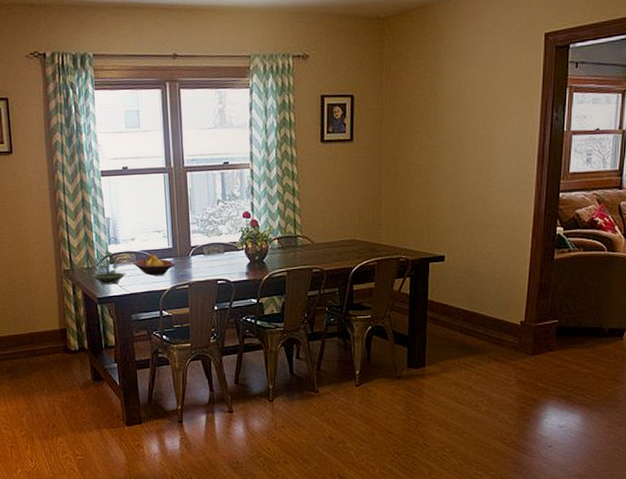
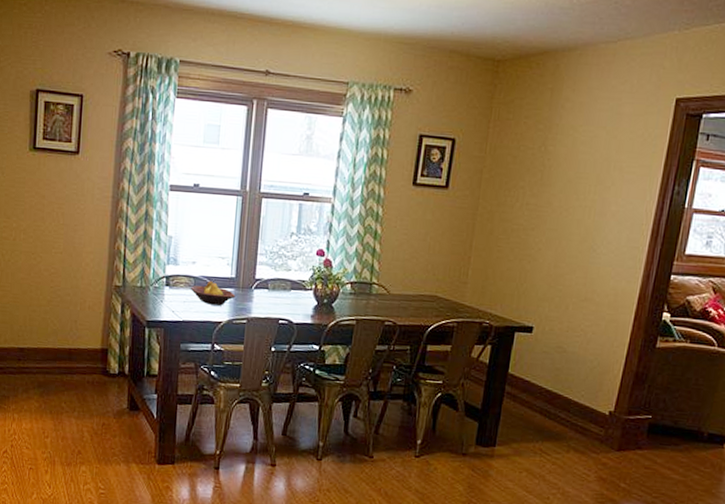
terrarium: present [91,251,126,285] -> none [143,270,181,309]

